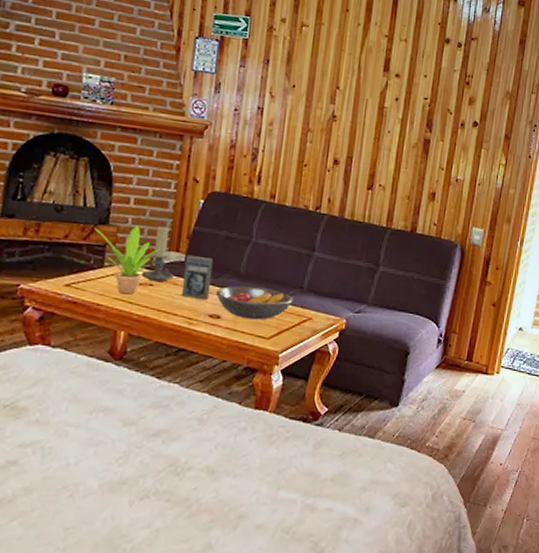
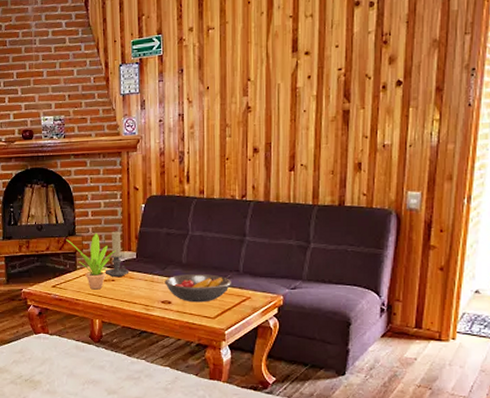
book: present [181,254,214,299] -> none [136,252,160,288]

